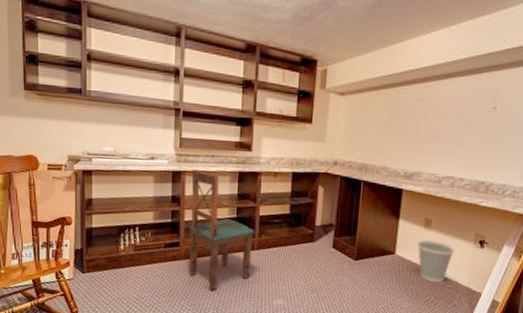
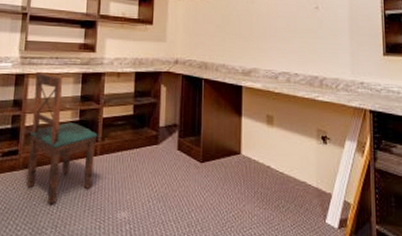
wastebasket: present [417,240,455,283] -> none [262,138,299,184]

